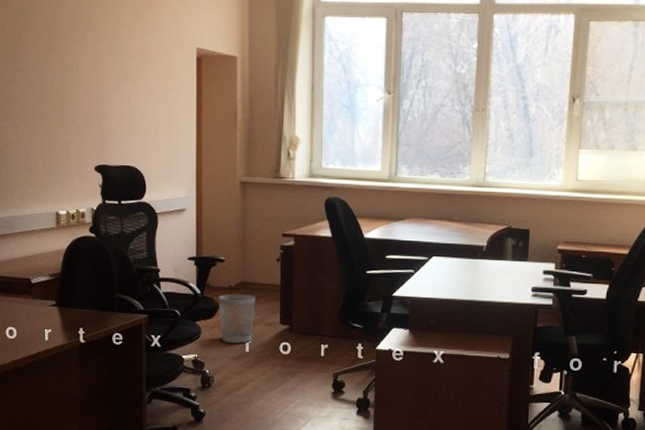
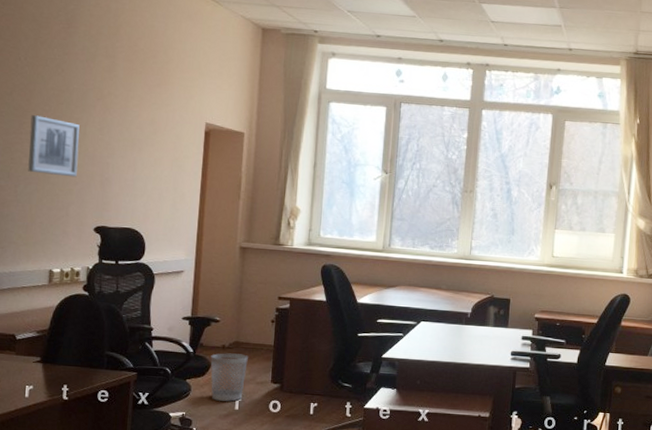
wall art: none [24,50,74,115] -> present [27,115,80,178]

